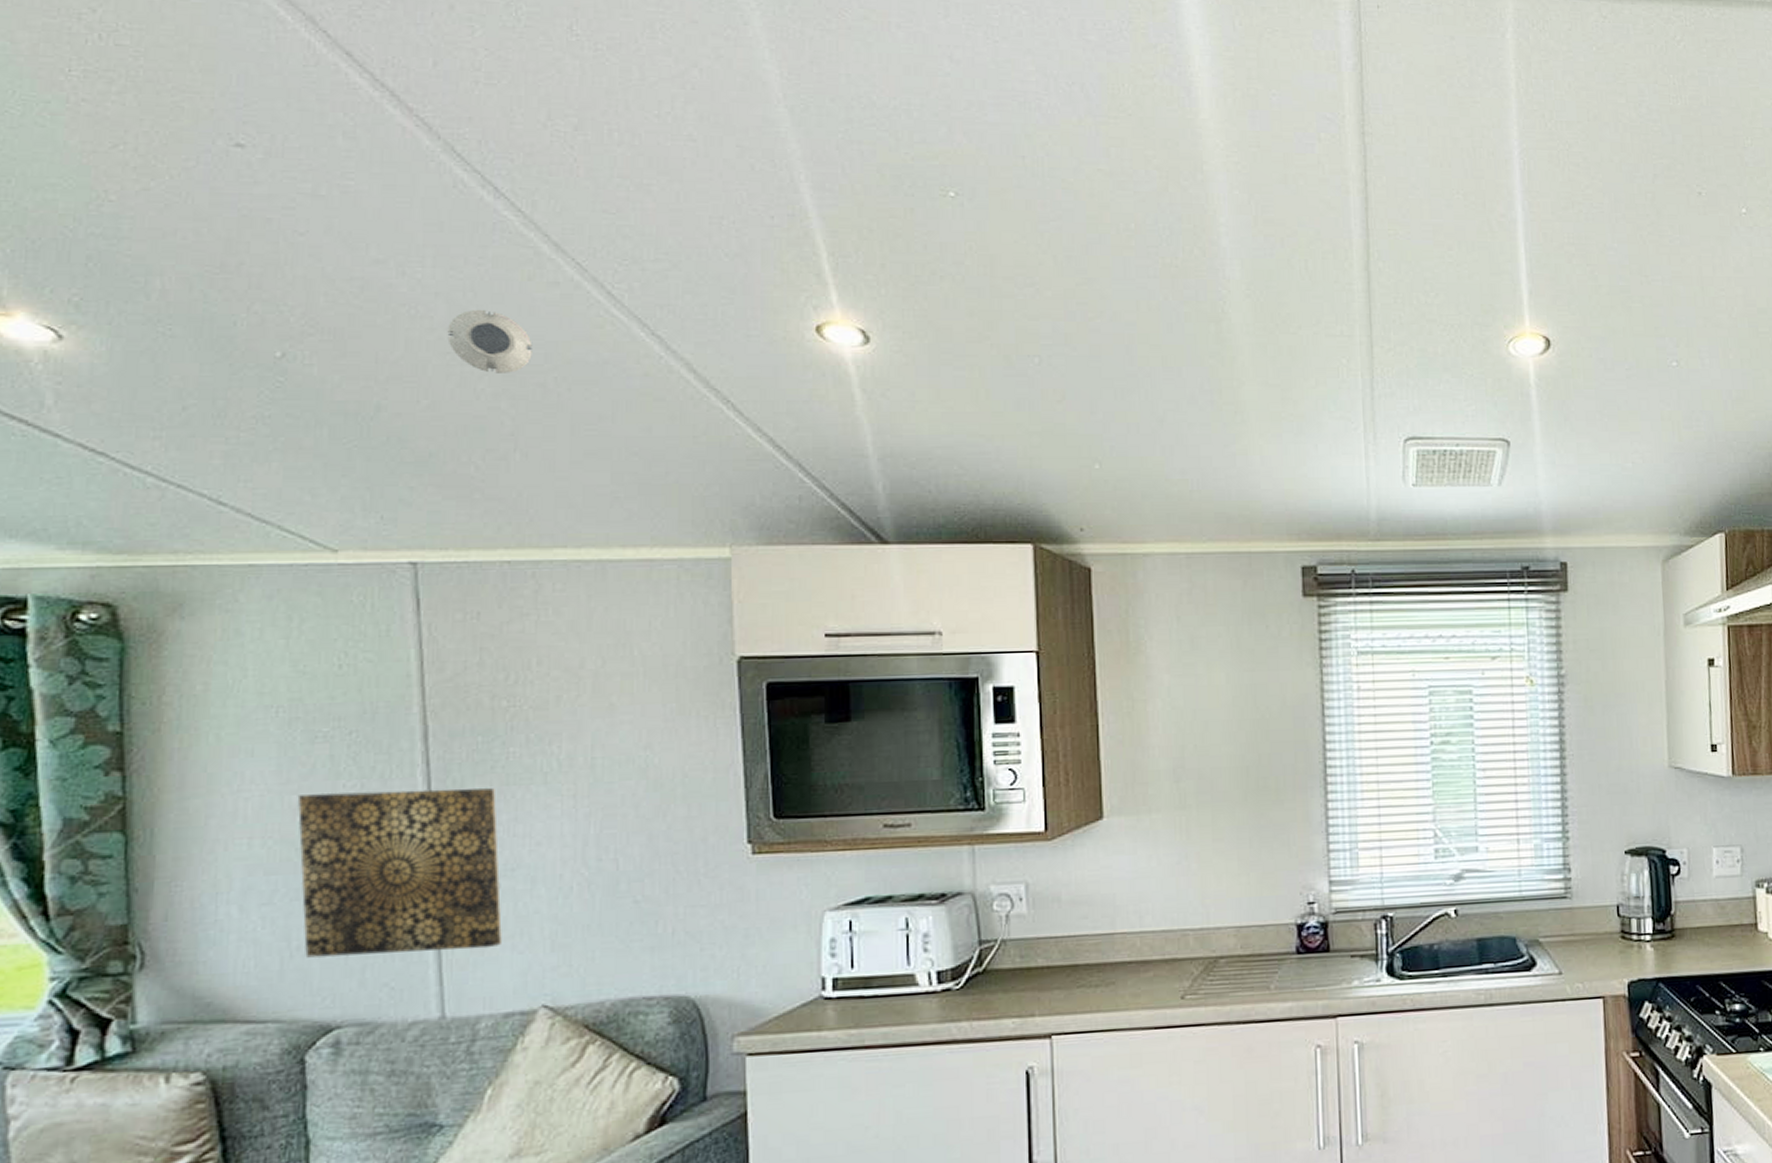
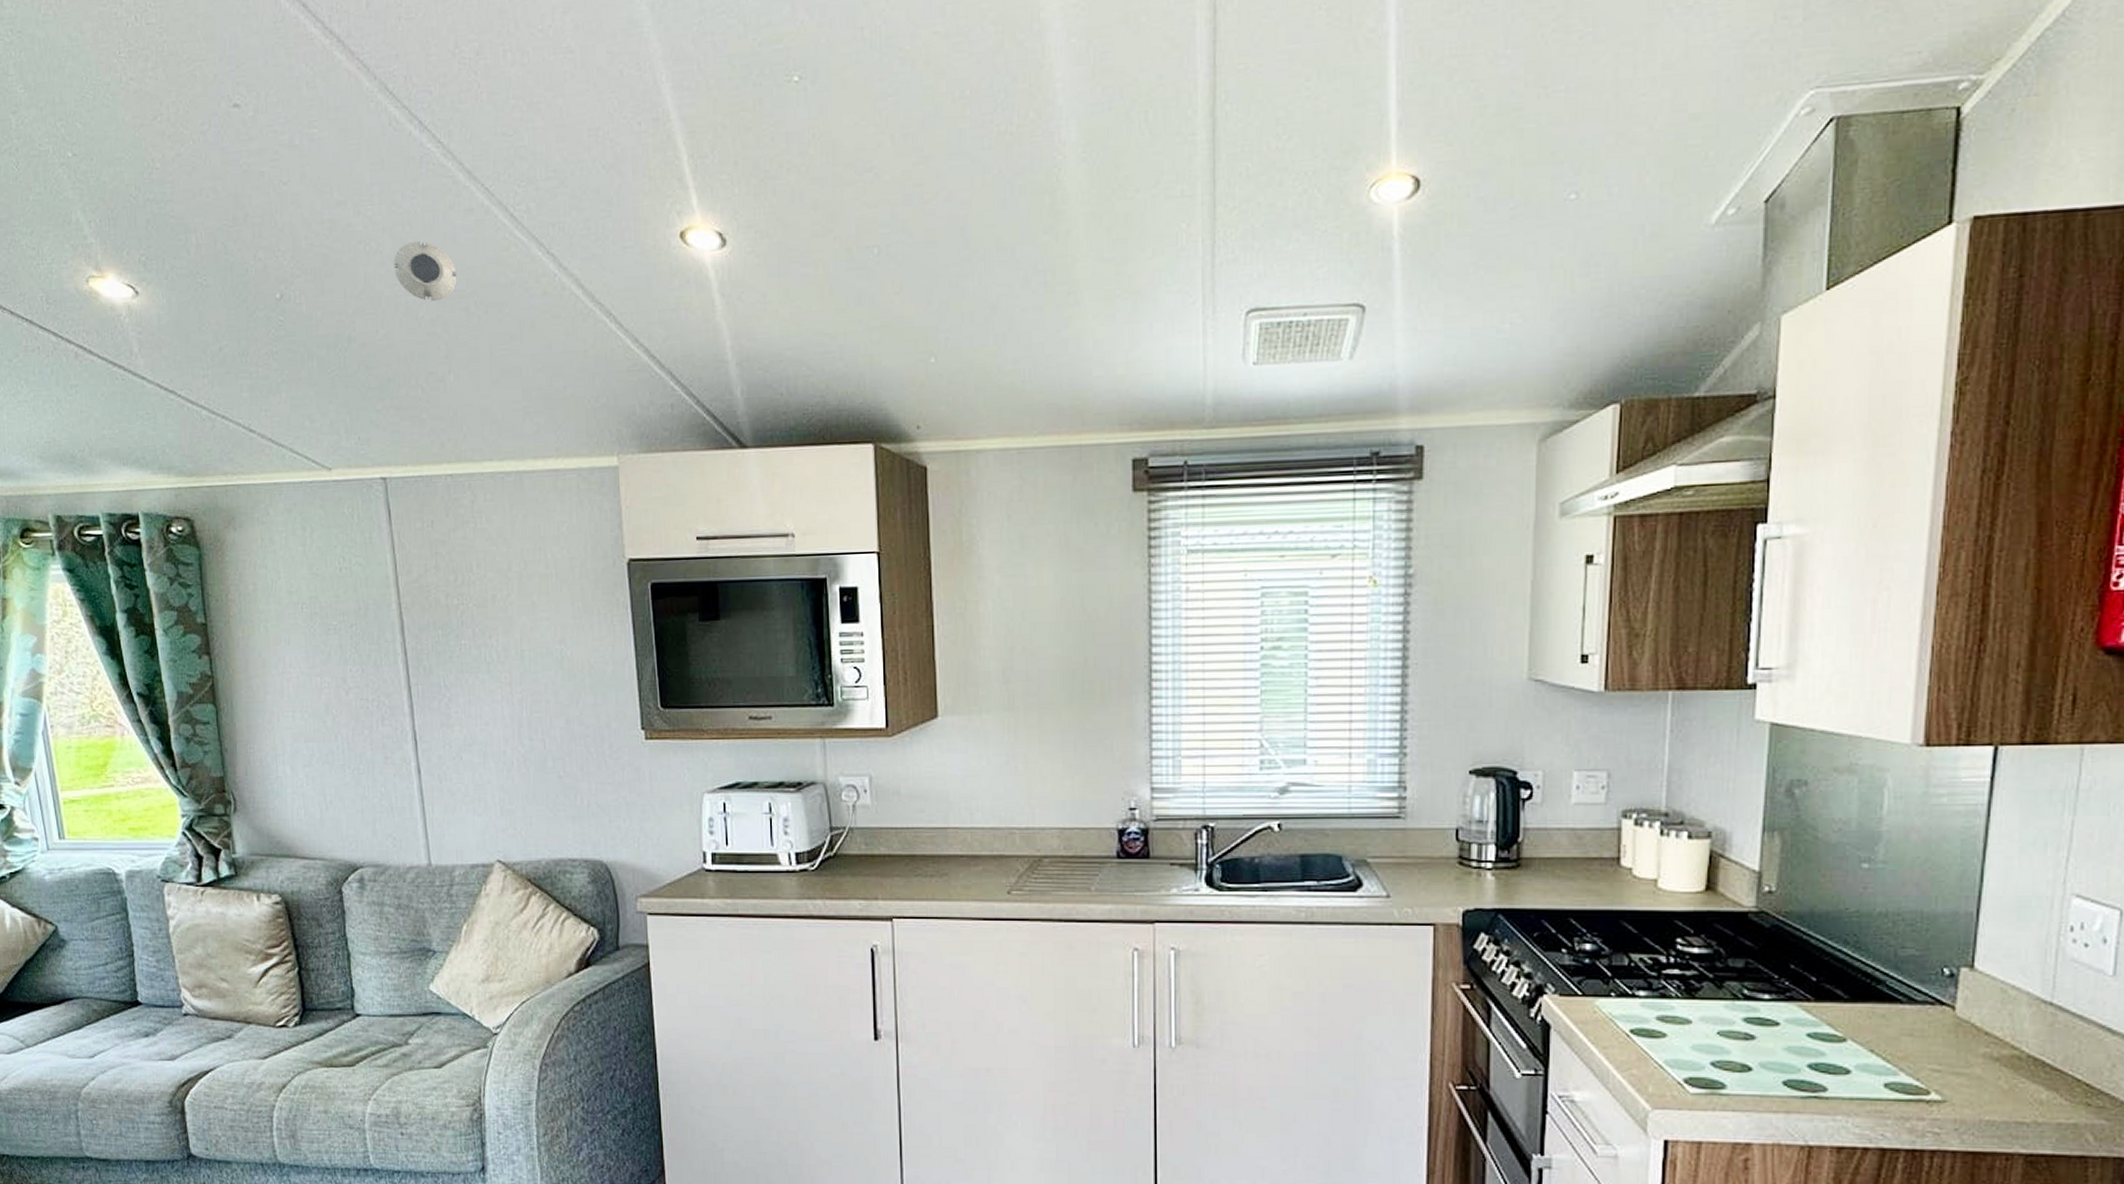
wall art: present [298,788,502,958] -> none [322,675,466,810]

